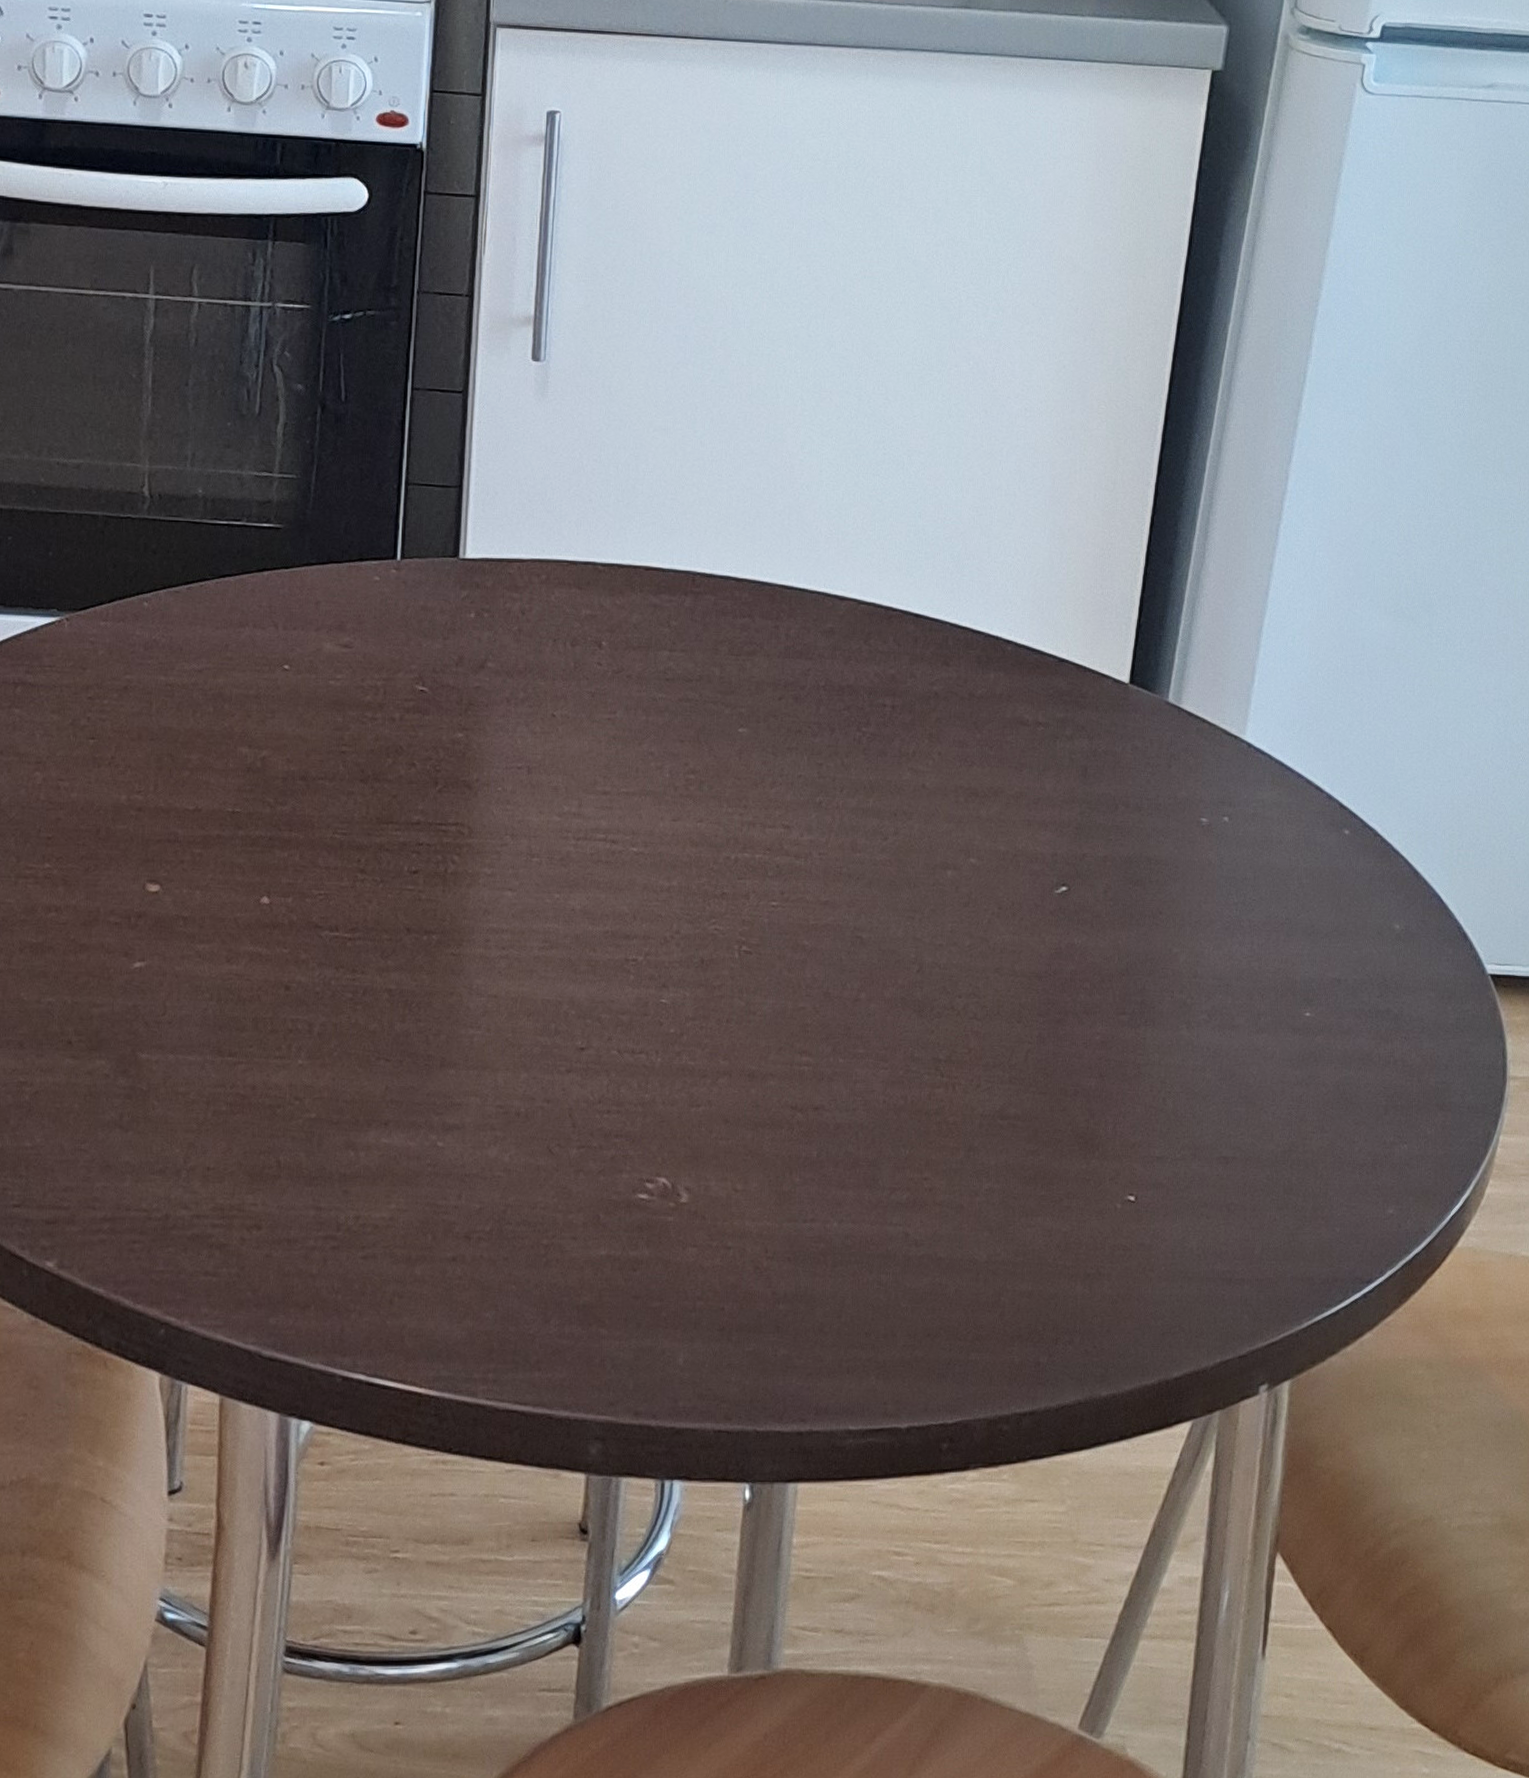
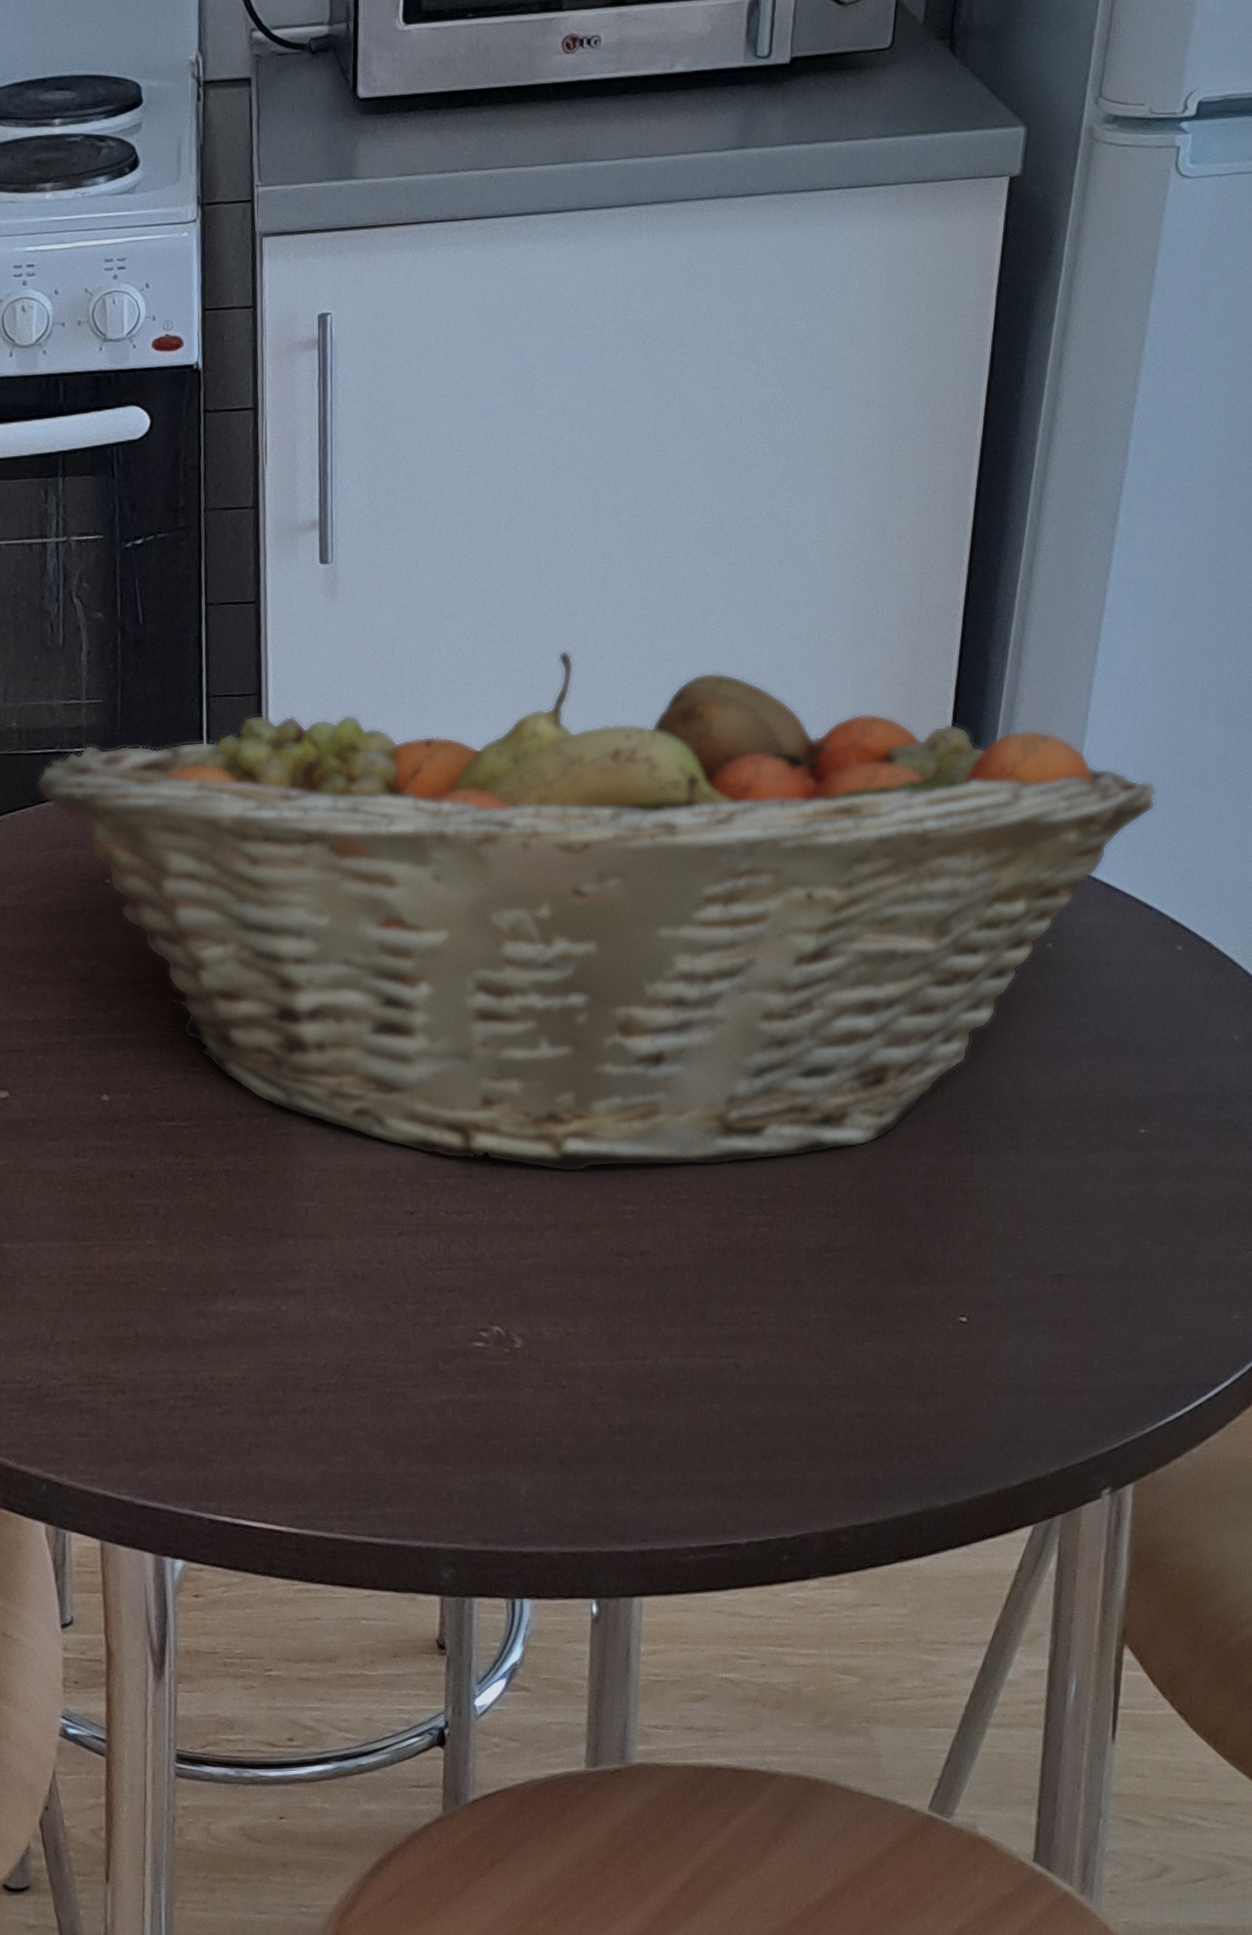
fruit basket: none [217,476,1329,1020] -> present [35,651,1156,1173]

